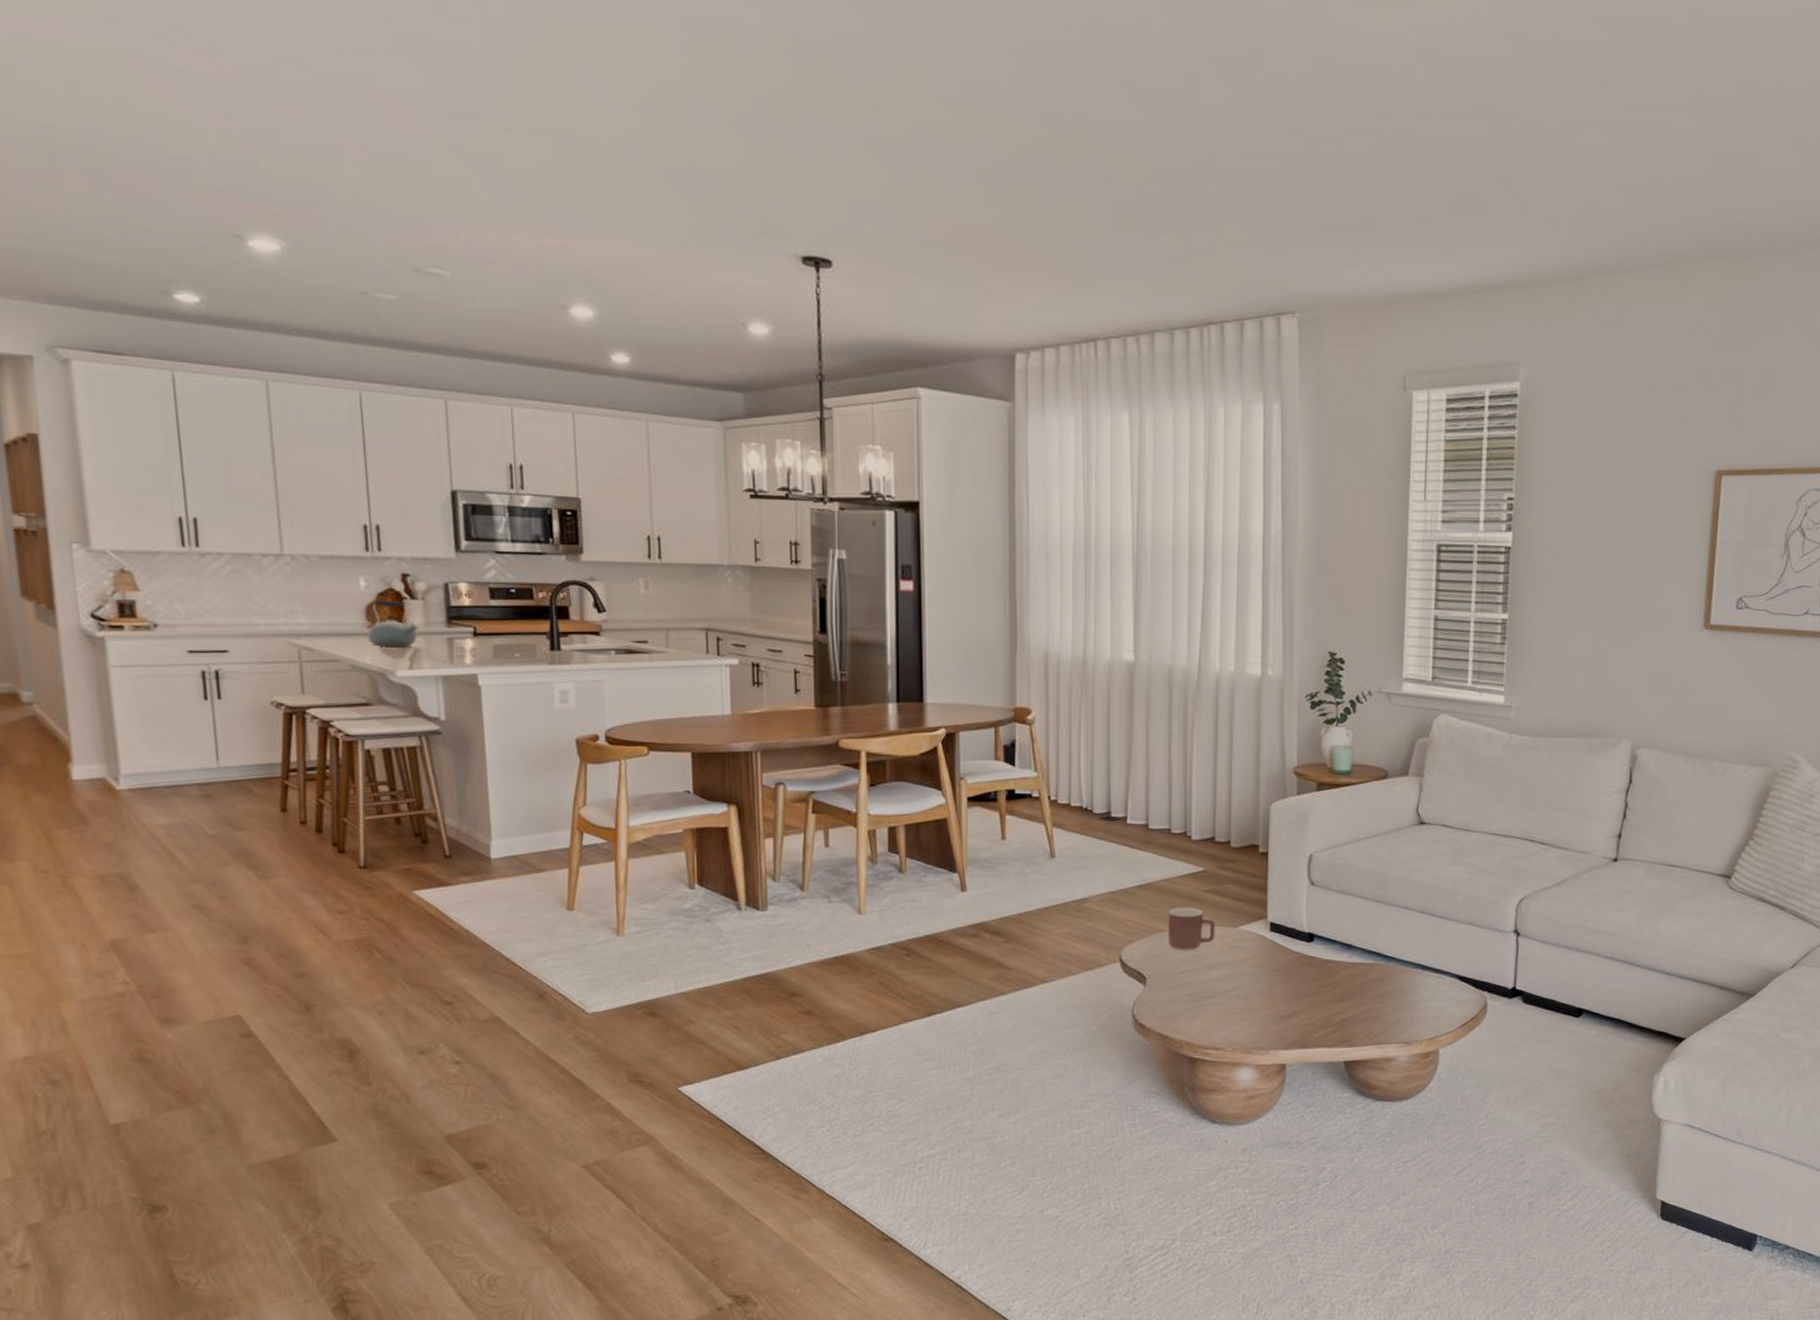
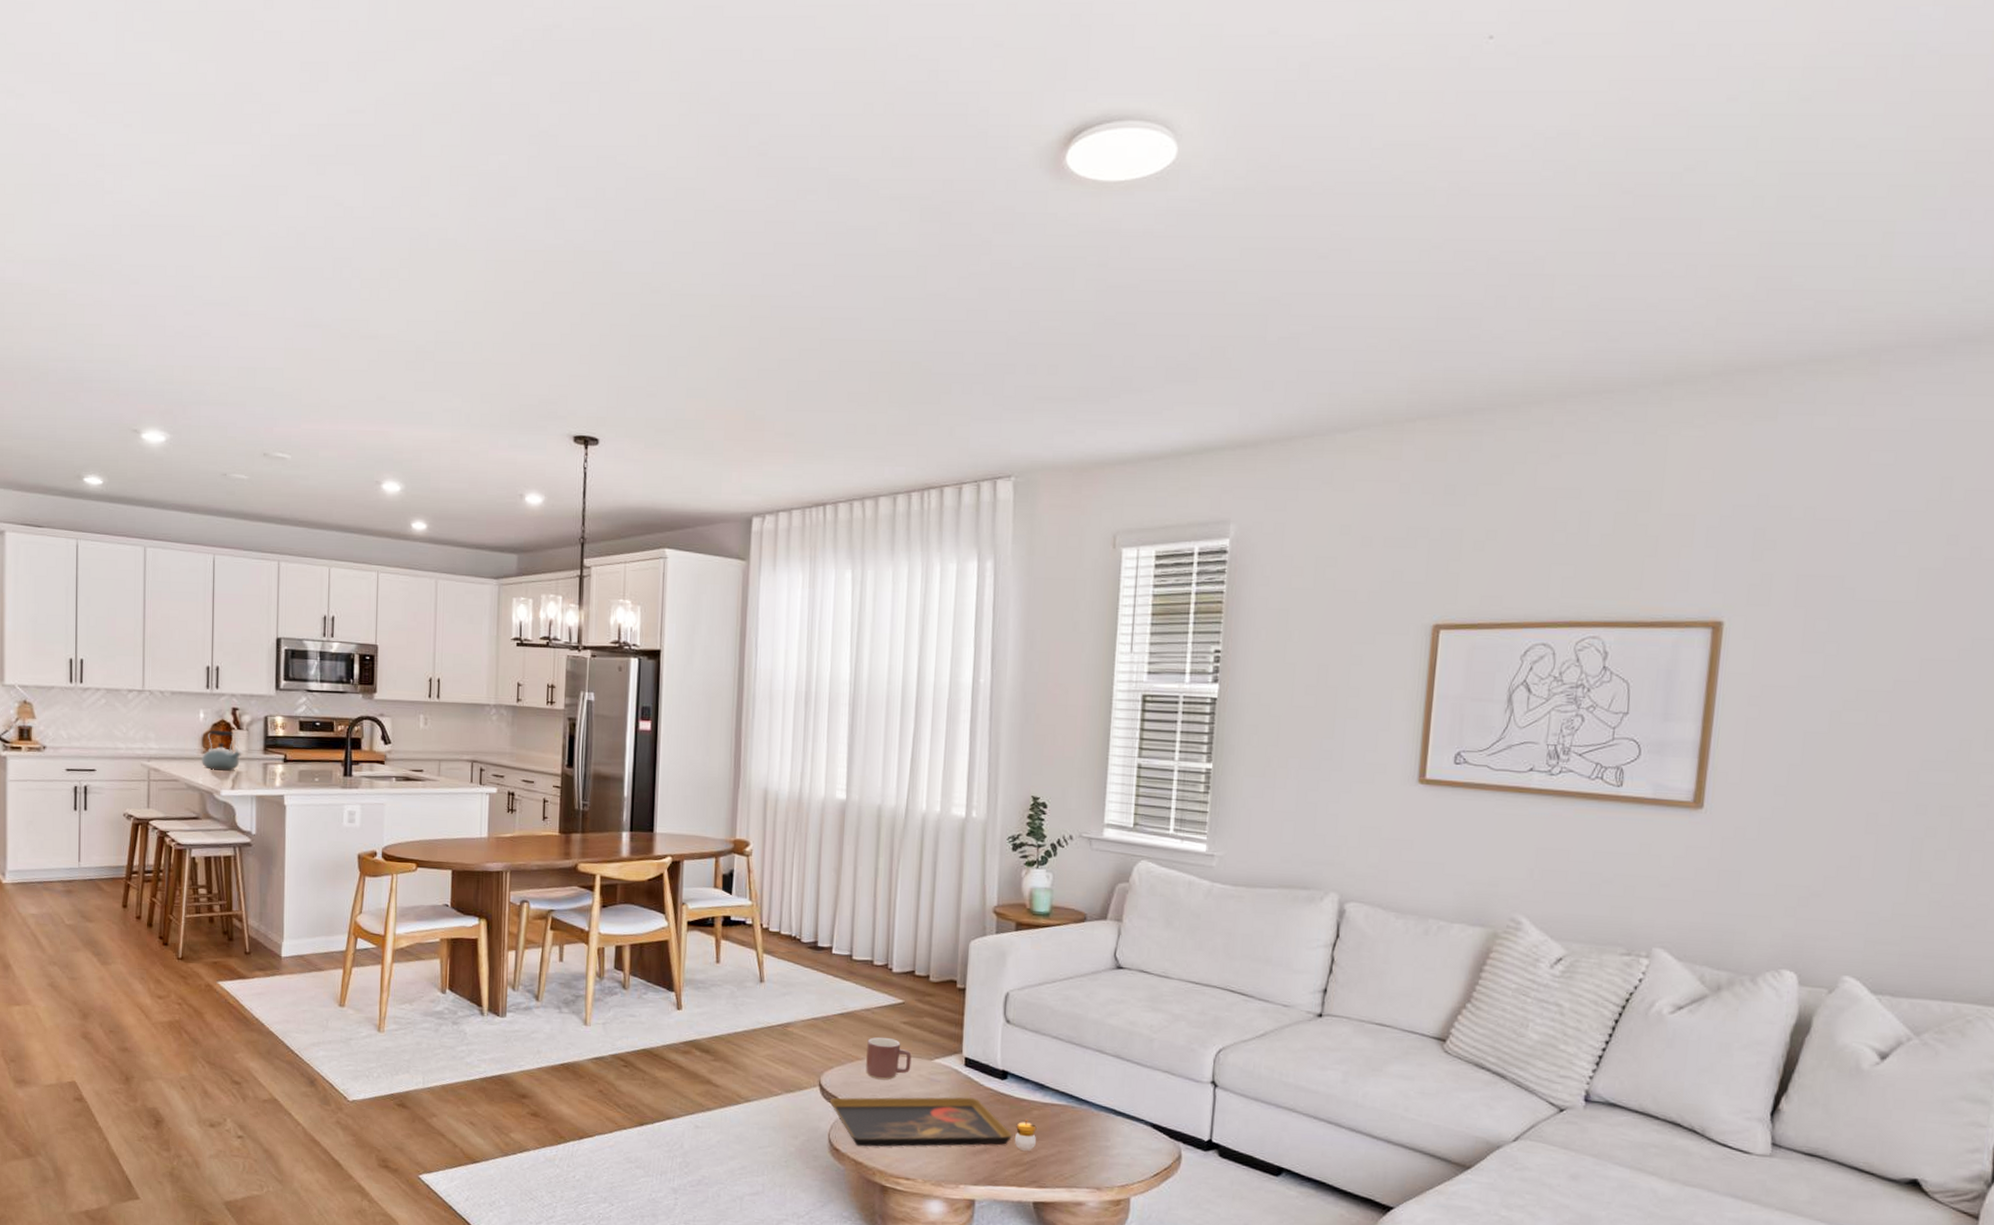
decorative tray: none [1131,962,1322,1020] -> present [829,1097,1013,1147]
candle: none [1323,979,1346,1013] -> present [1014,1118,1037,1152]

